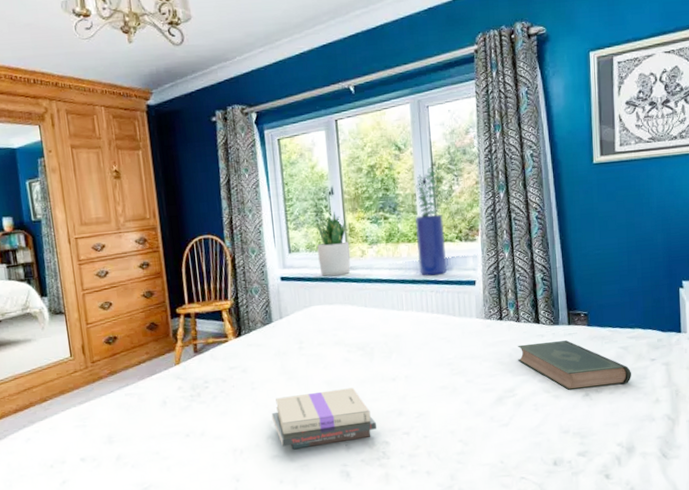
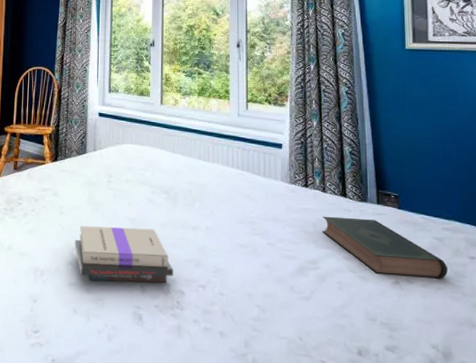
planter: present [316,212,351,277] -> none [134,62,164,120]
vase: present [415,162,447,276] -> none [227,29,255,134]

